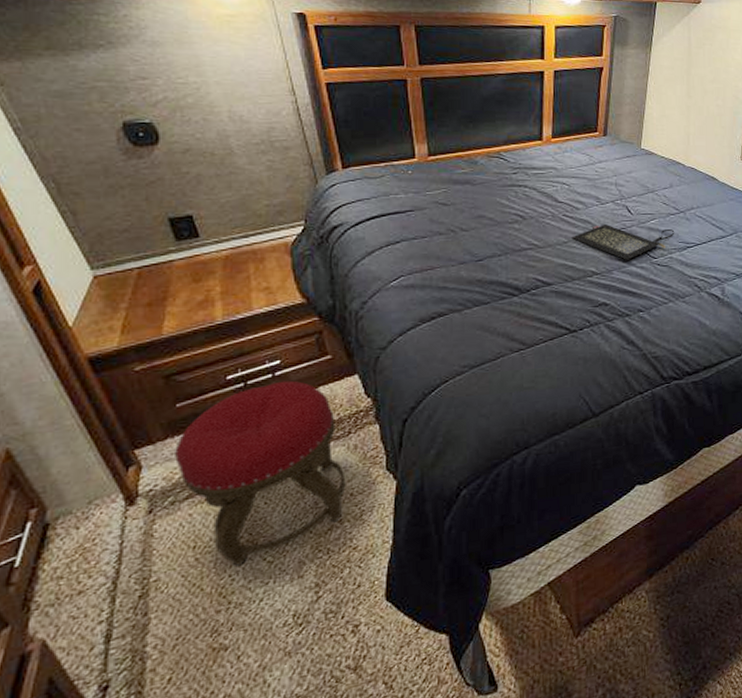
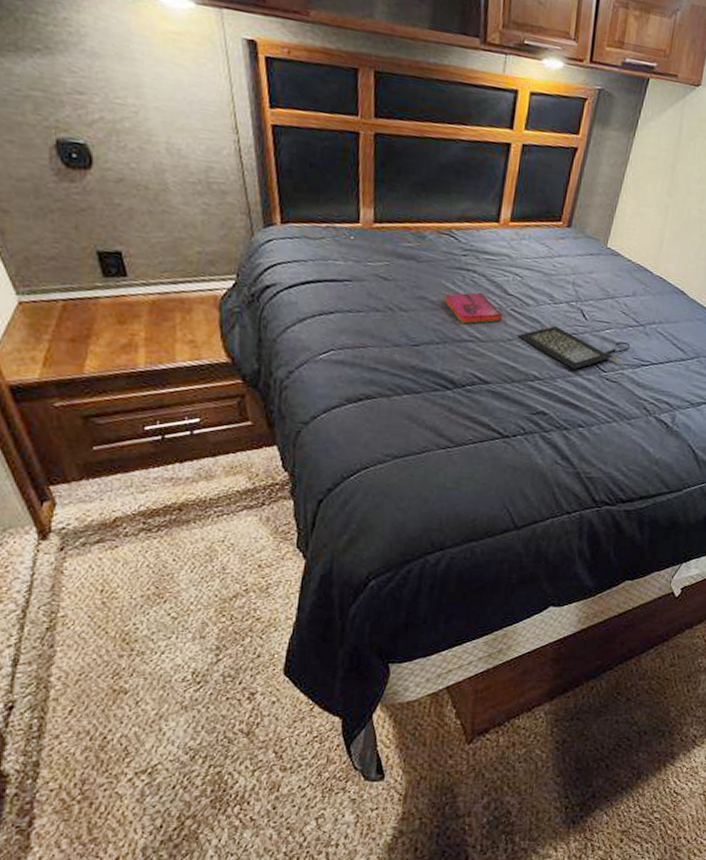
stool: present [175,380,346,566] -> none [88,440,256,616]
hardback book: none [500,205,556,234] -> present [443,292,503,324]

